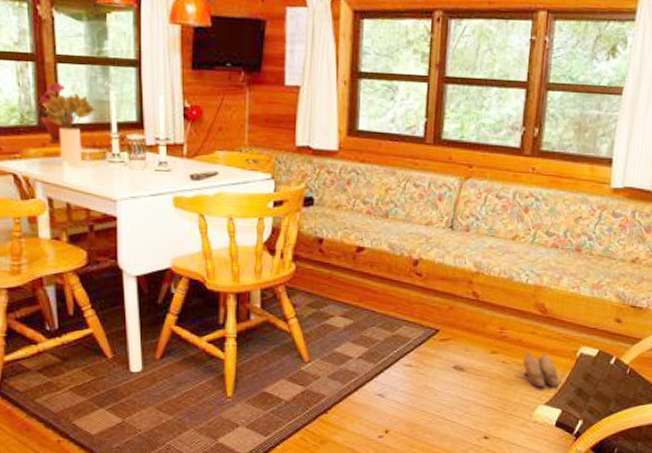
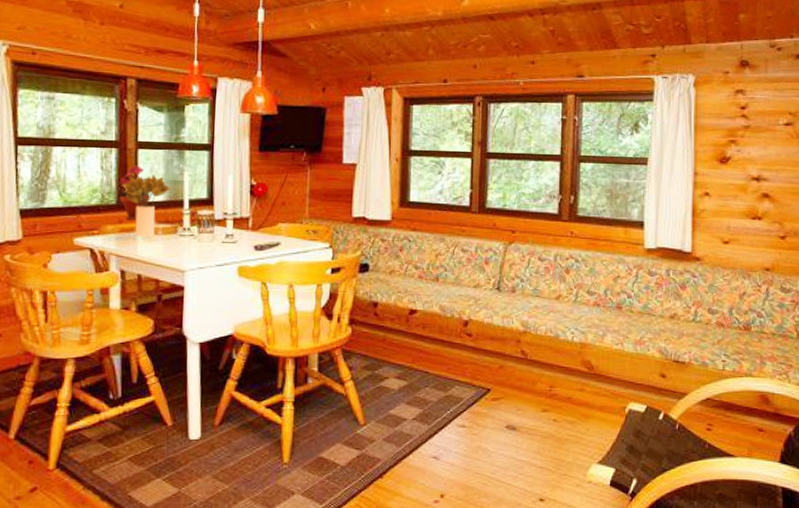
slippers: present [523,353,559,387] -> none [574,411,610,445]

